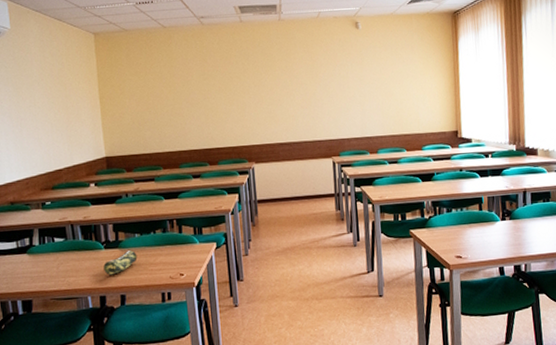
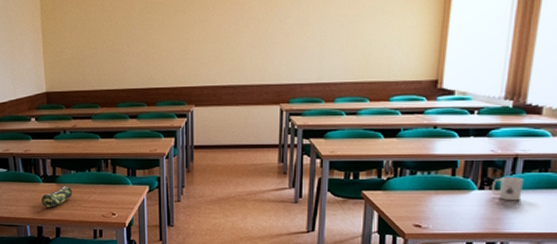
mug: none [510,207,534,228] -> present [491,176,523,201]

